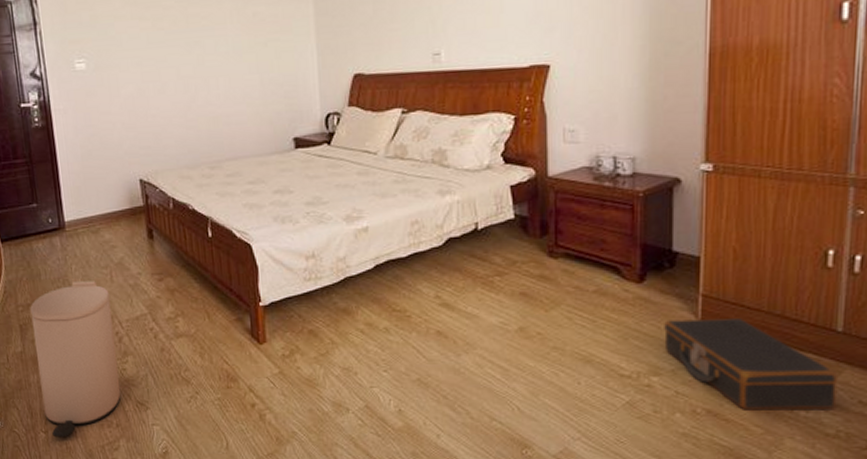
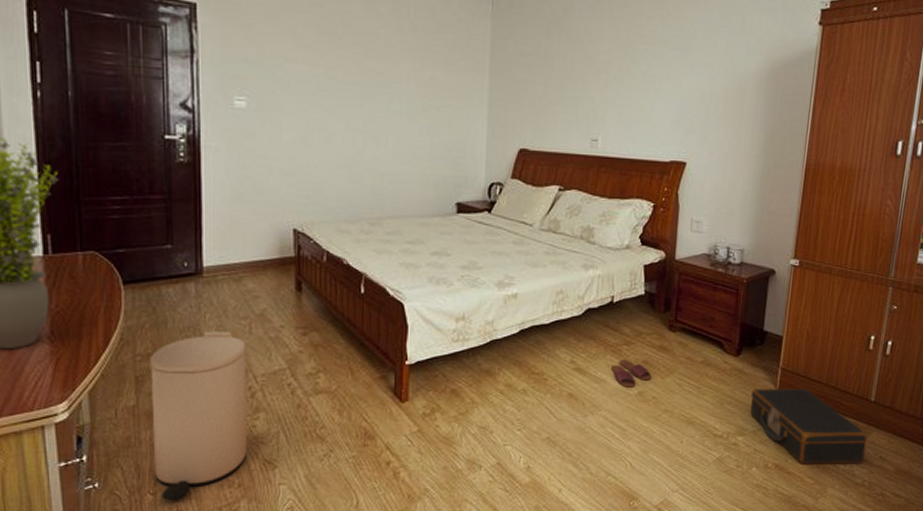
slippers: none [484,292,533,323] -> present [611,360,652,387]

